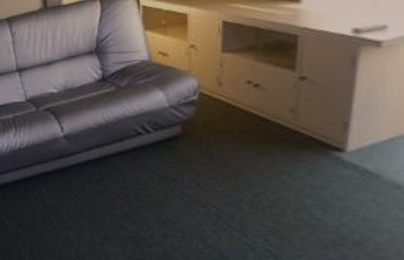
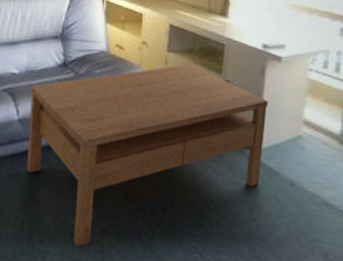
coffee table: none [71,63,362,249] -> present [27,64,268,247]

